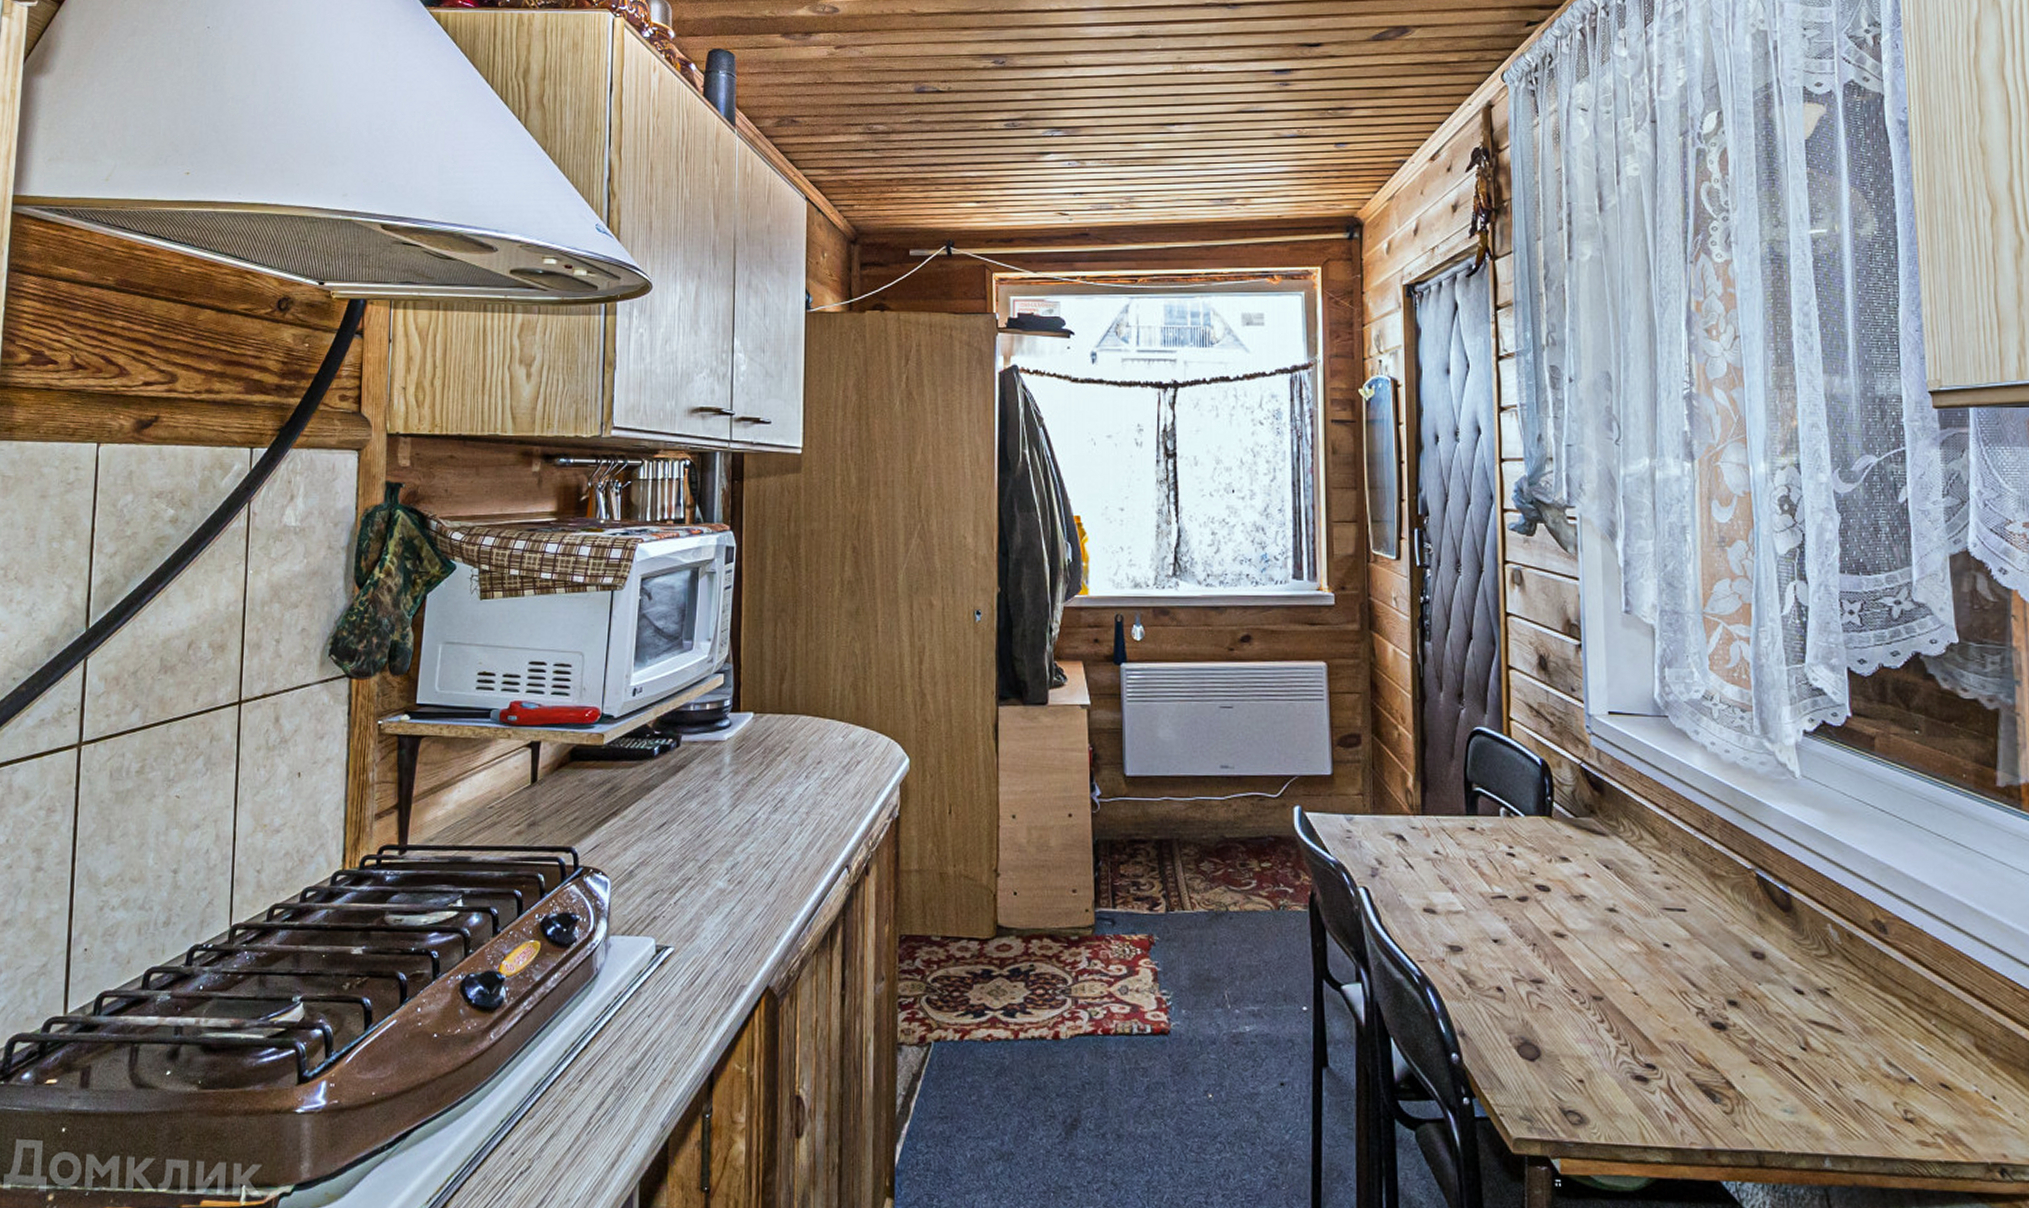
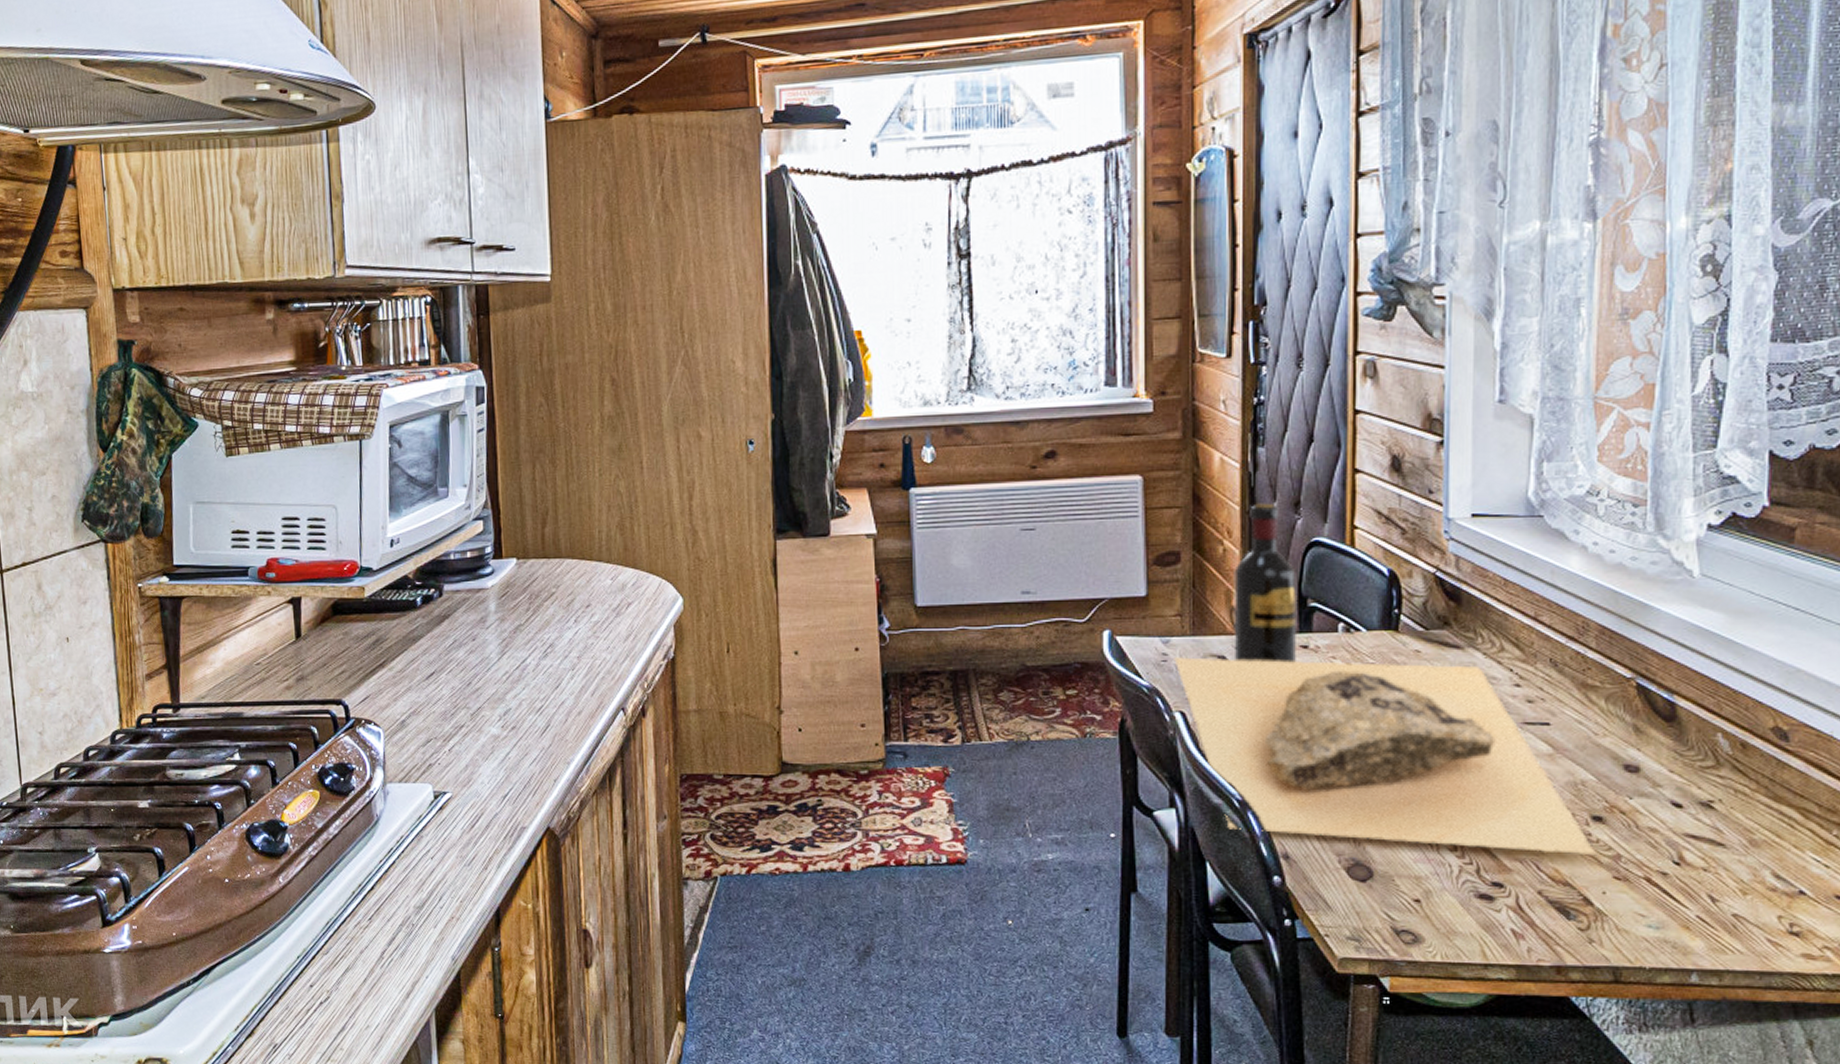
mineral sample: none [1357,834,1734,1040] -> present [1174,657,1596,856]
wine bottle: none [1408,692,1464,844] -> present [1233,503,1298,663]

